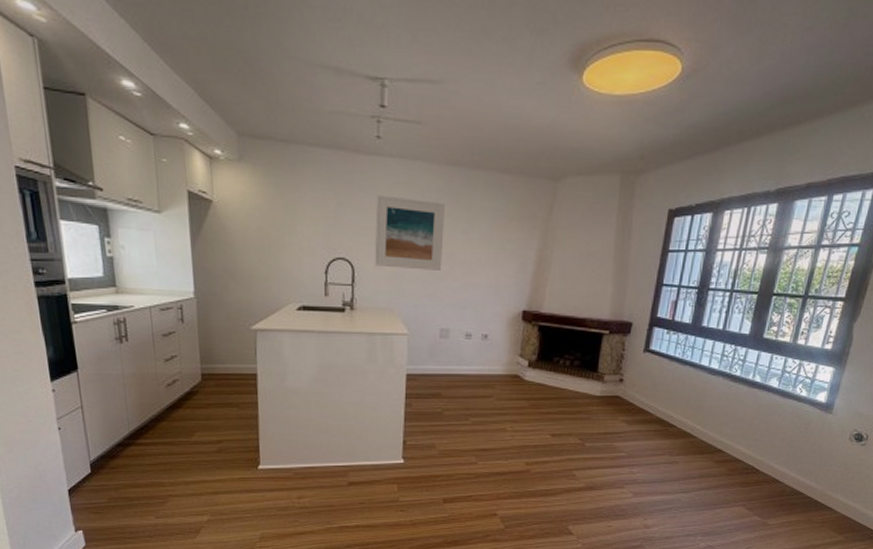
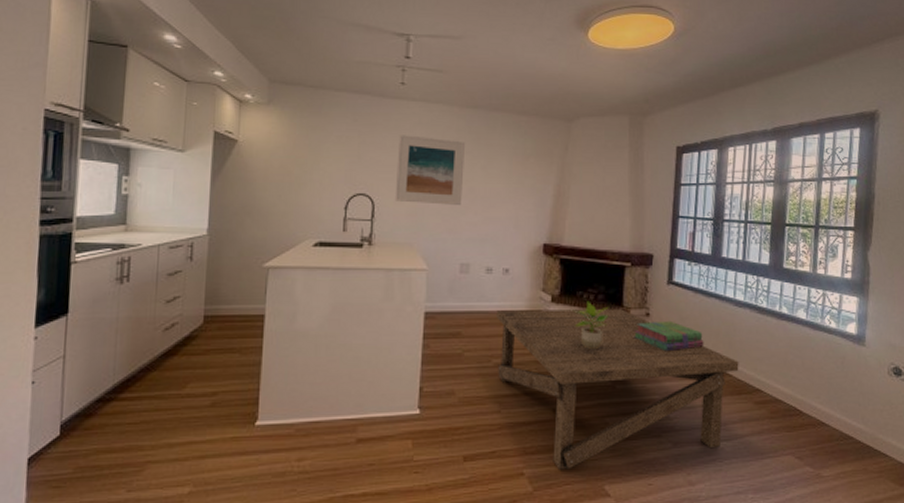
coffee table: none [475,374,705,512] -> present [496,309,739,470]
potted plant: none [548,366,584,412] -> present [572,300,609,350]
stack of books: none [606,386,674,415] -> present [634,320,704,352]

